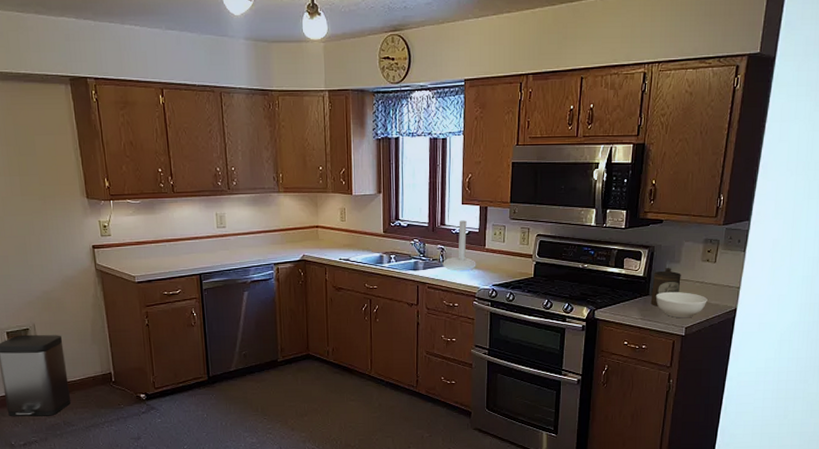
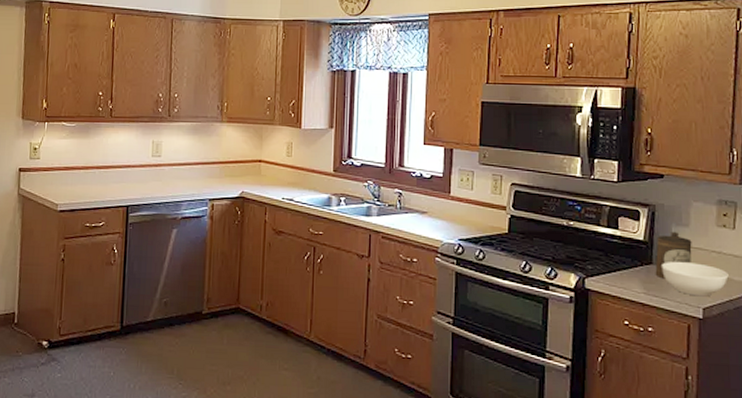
paper towel holder: present [442,220,476,272] -> none [400,162,440,221]

